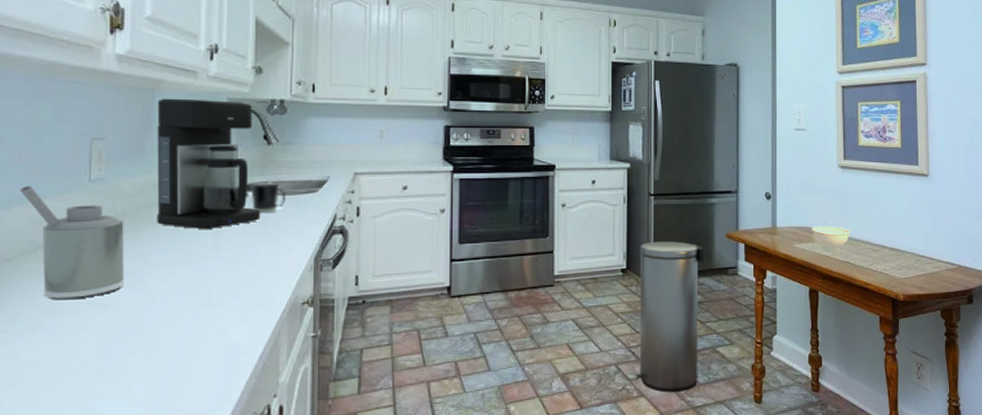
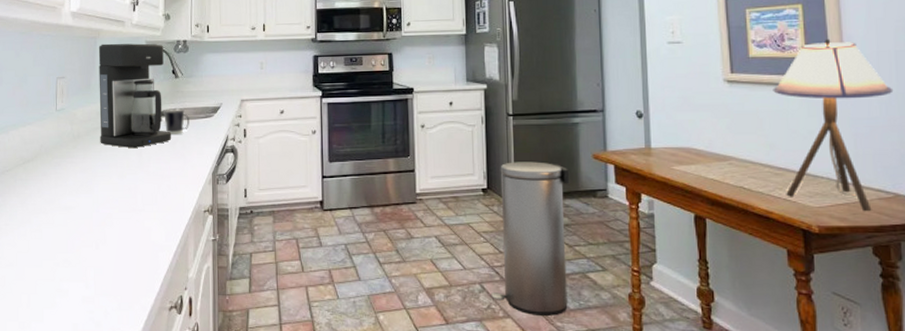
soap dispenser: present [19,185,124,300] -> none [14,114,80,202]
bowl: present [811,226,851,253] -> none [694,147,744,176]
table lamp: none [875,132,961,281] -> present [773,39,894,212]

